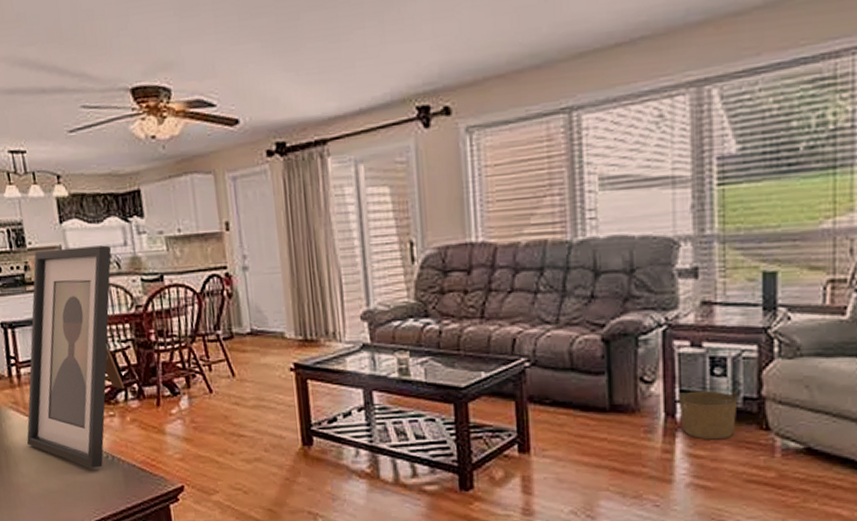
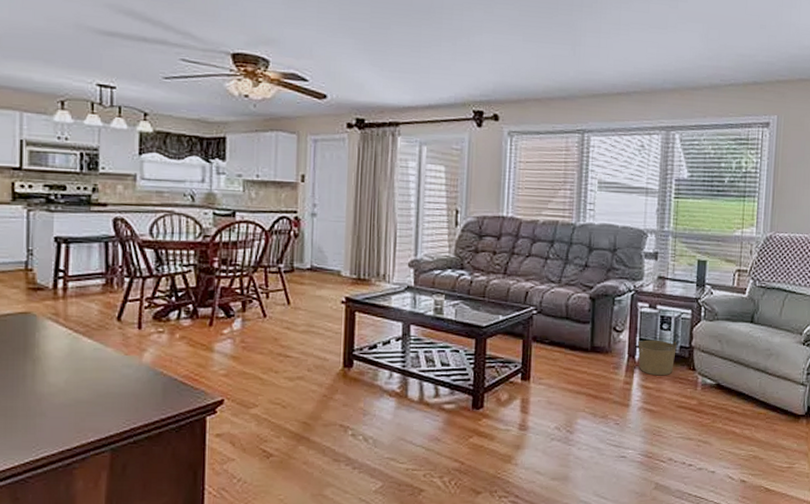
picture frame: present [26,245,126,468] -> none [60,175,188,380]

